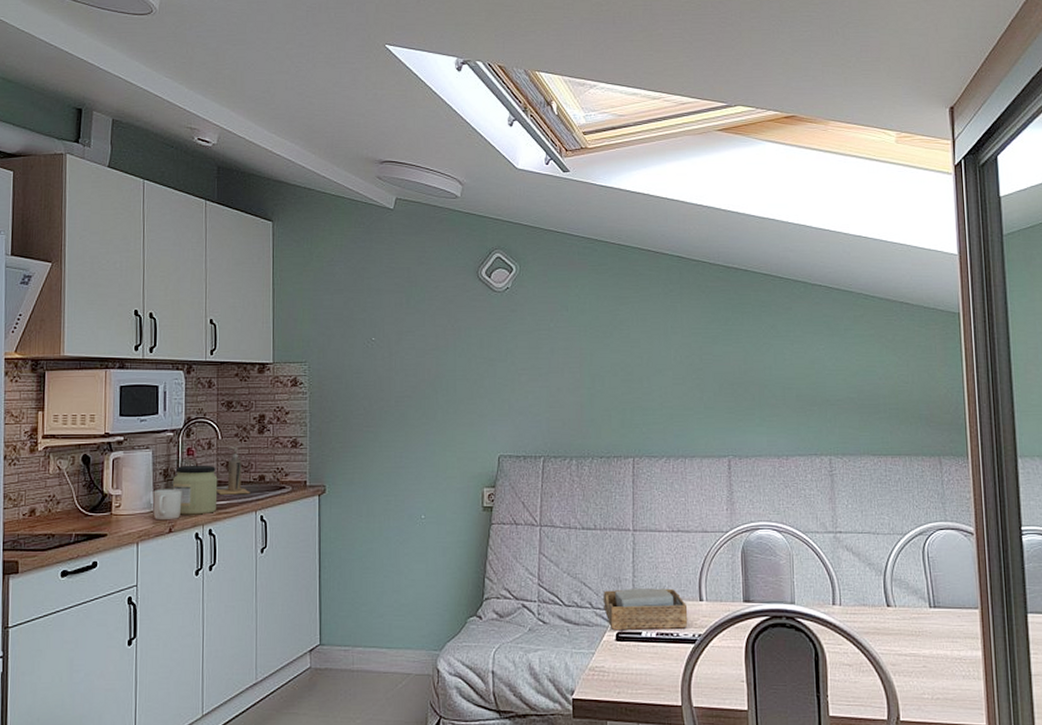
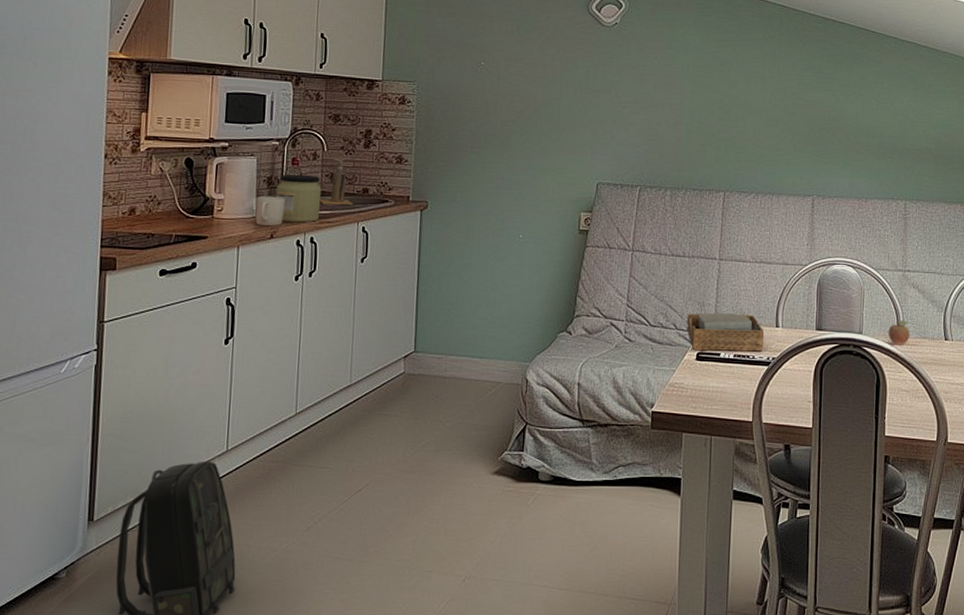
fruit: none [823,586,848,614] -> present [888,320,910,345]

